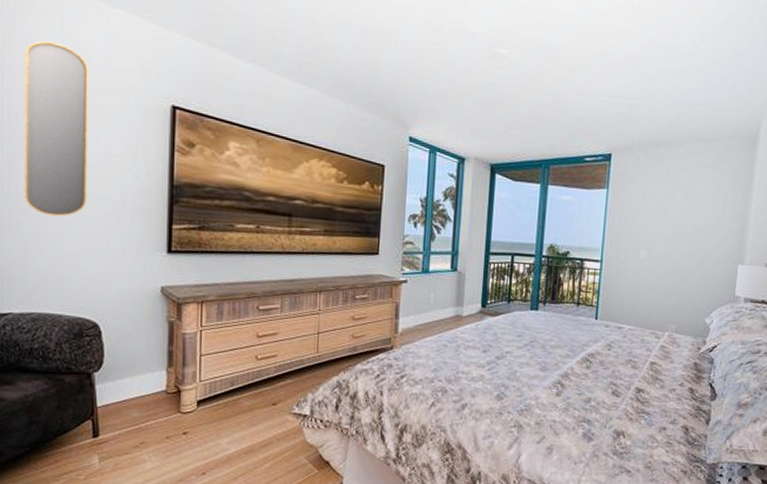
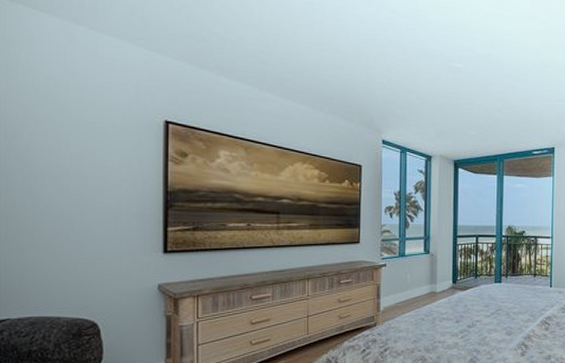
home mirror: present [23,41,88,217] -> none [20,67,84,226]

